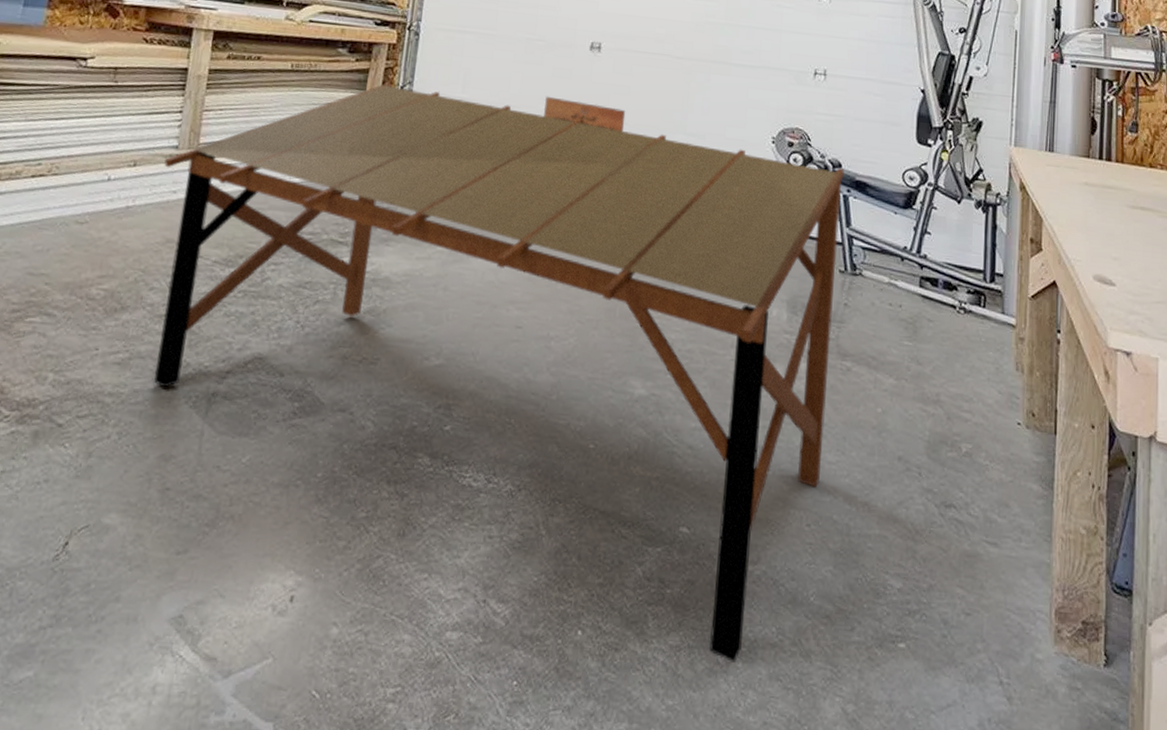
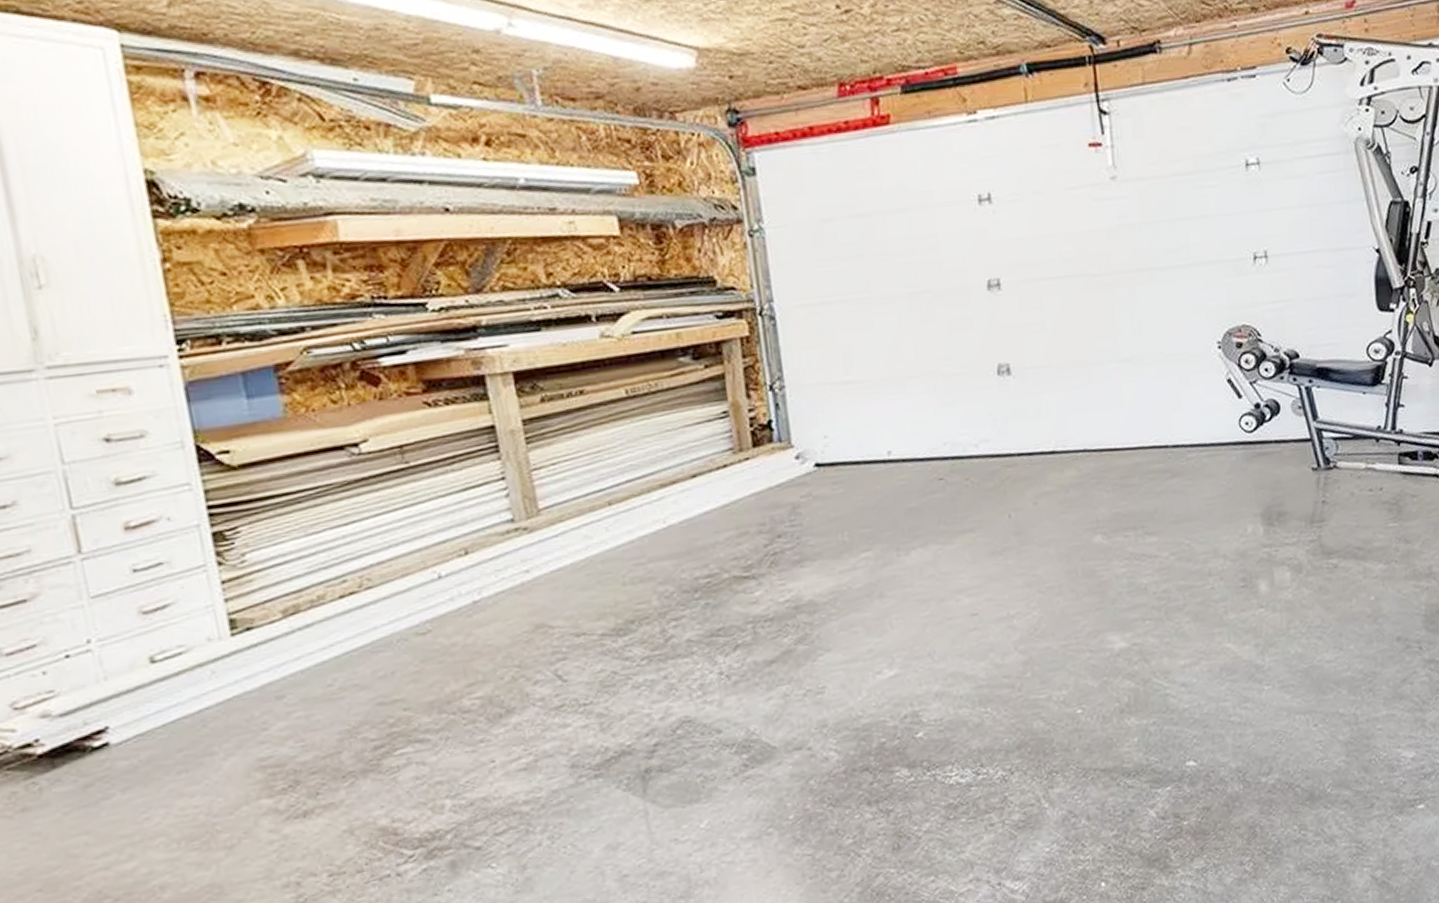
work table: present [153,83,844,662] -> none [502,350,1321,868]

